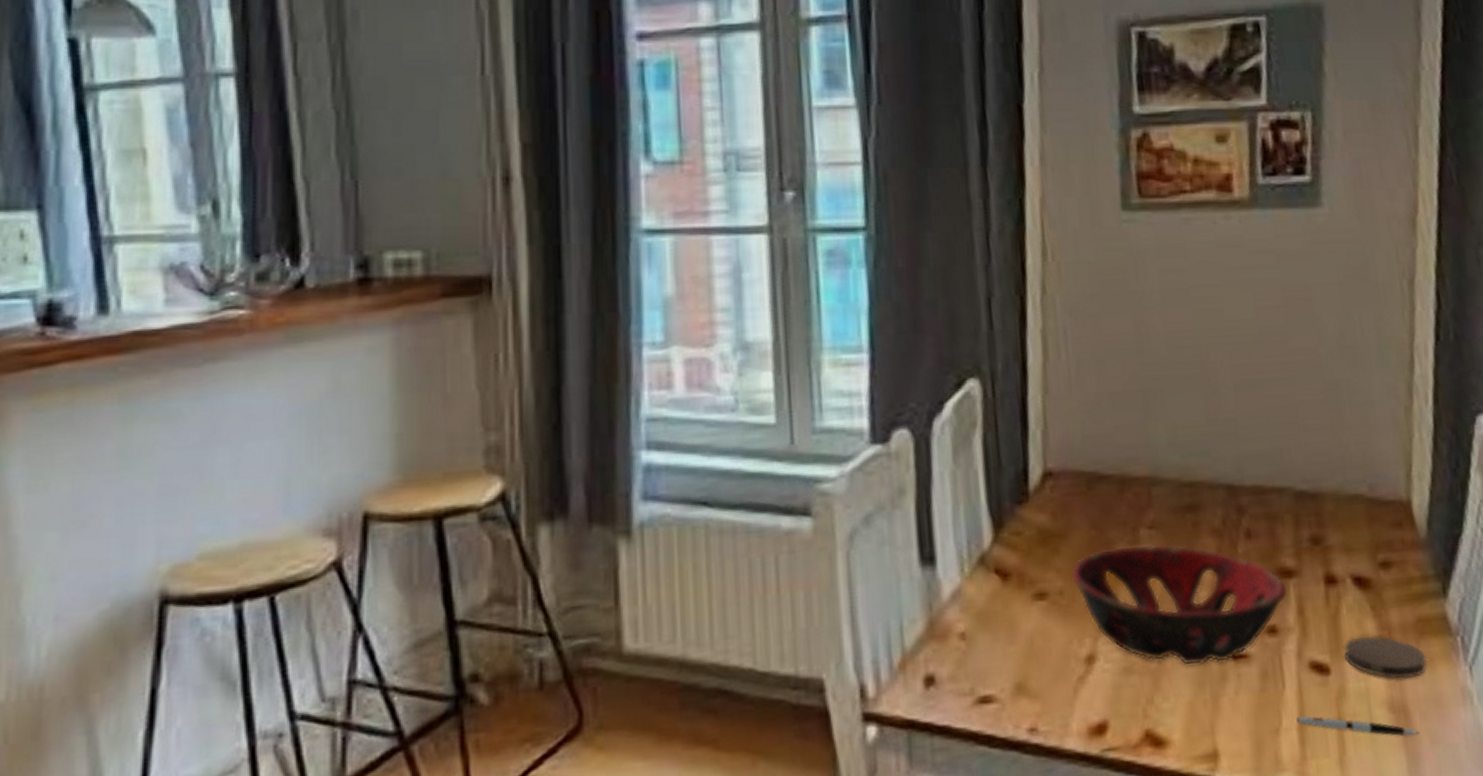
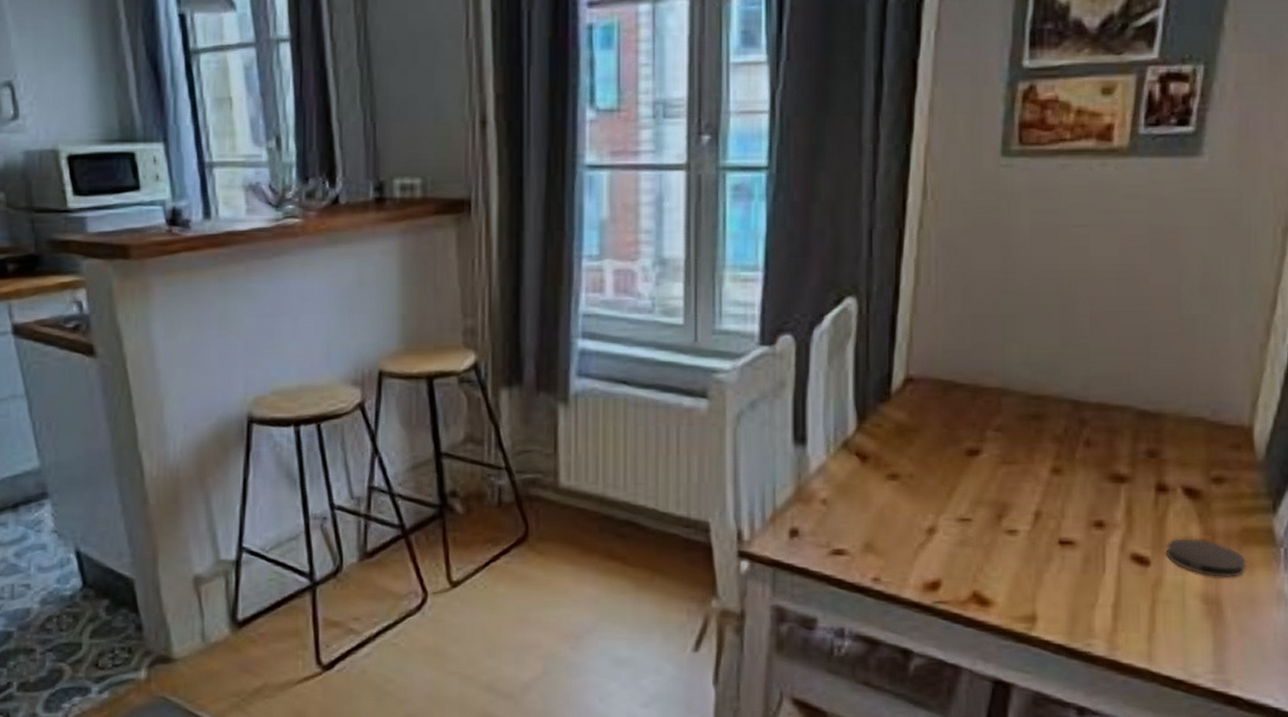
decorative bowl: present [1070,544,1288,667] -> none [921,443,1118,546]
pen: present [1296,716,1420,736] -> none [1112,597,1229,625]

